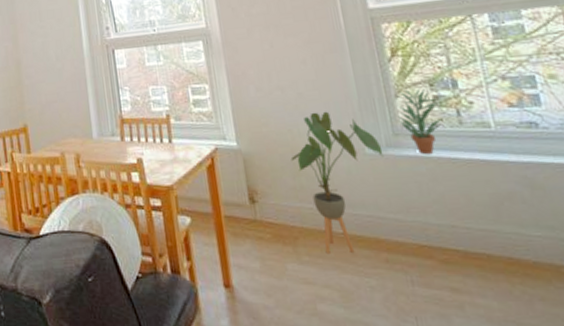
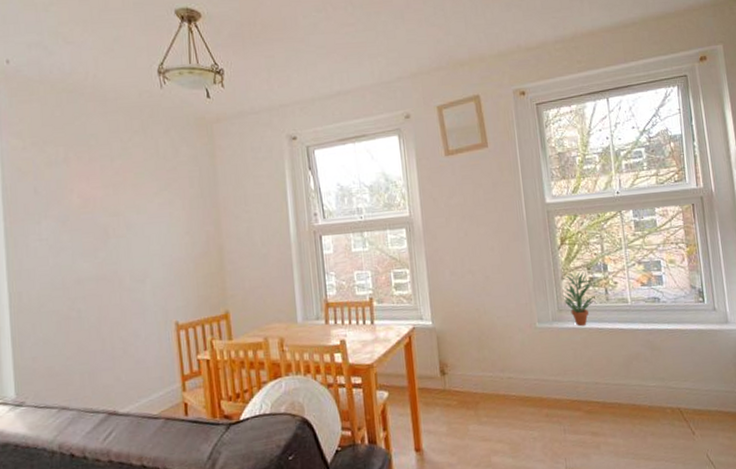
house plant: present [290,111,384,253] -> none [476,292,550,413]

